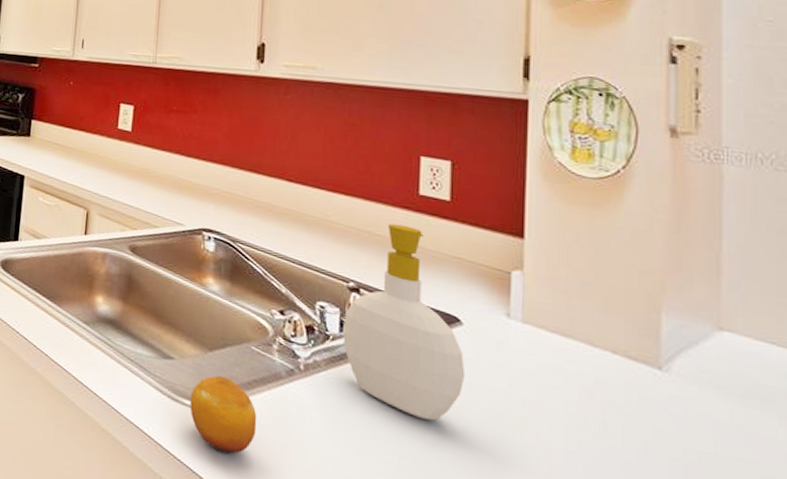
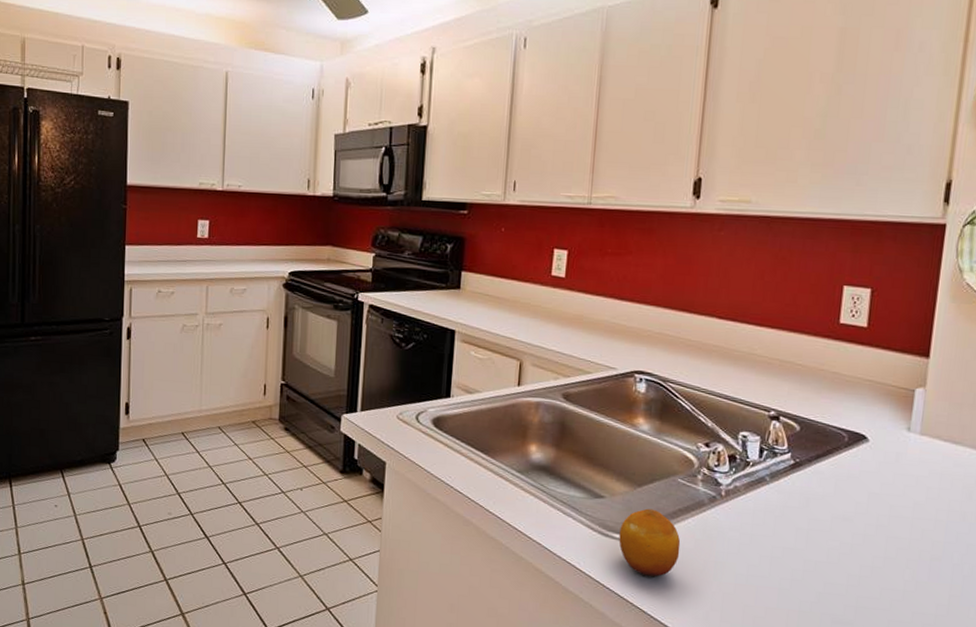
soap bottle: present [342,223,466,421] -> none [761,352,868,529]

